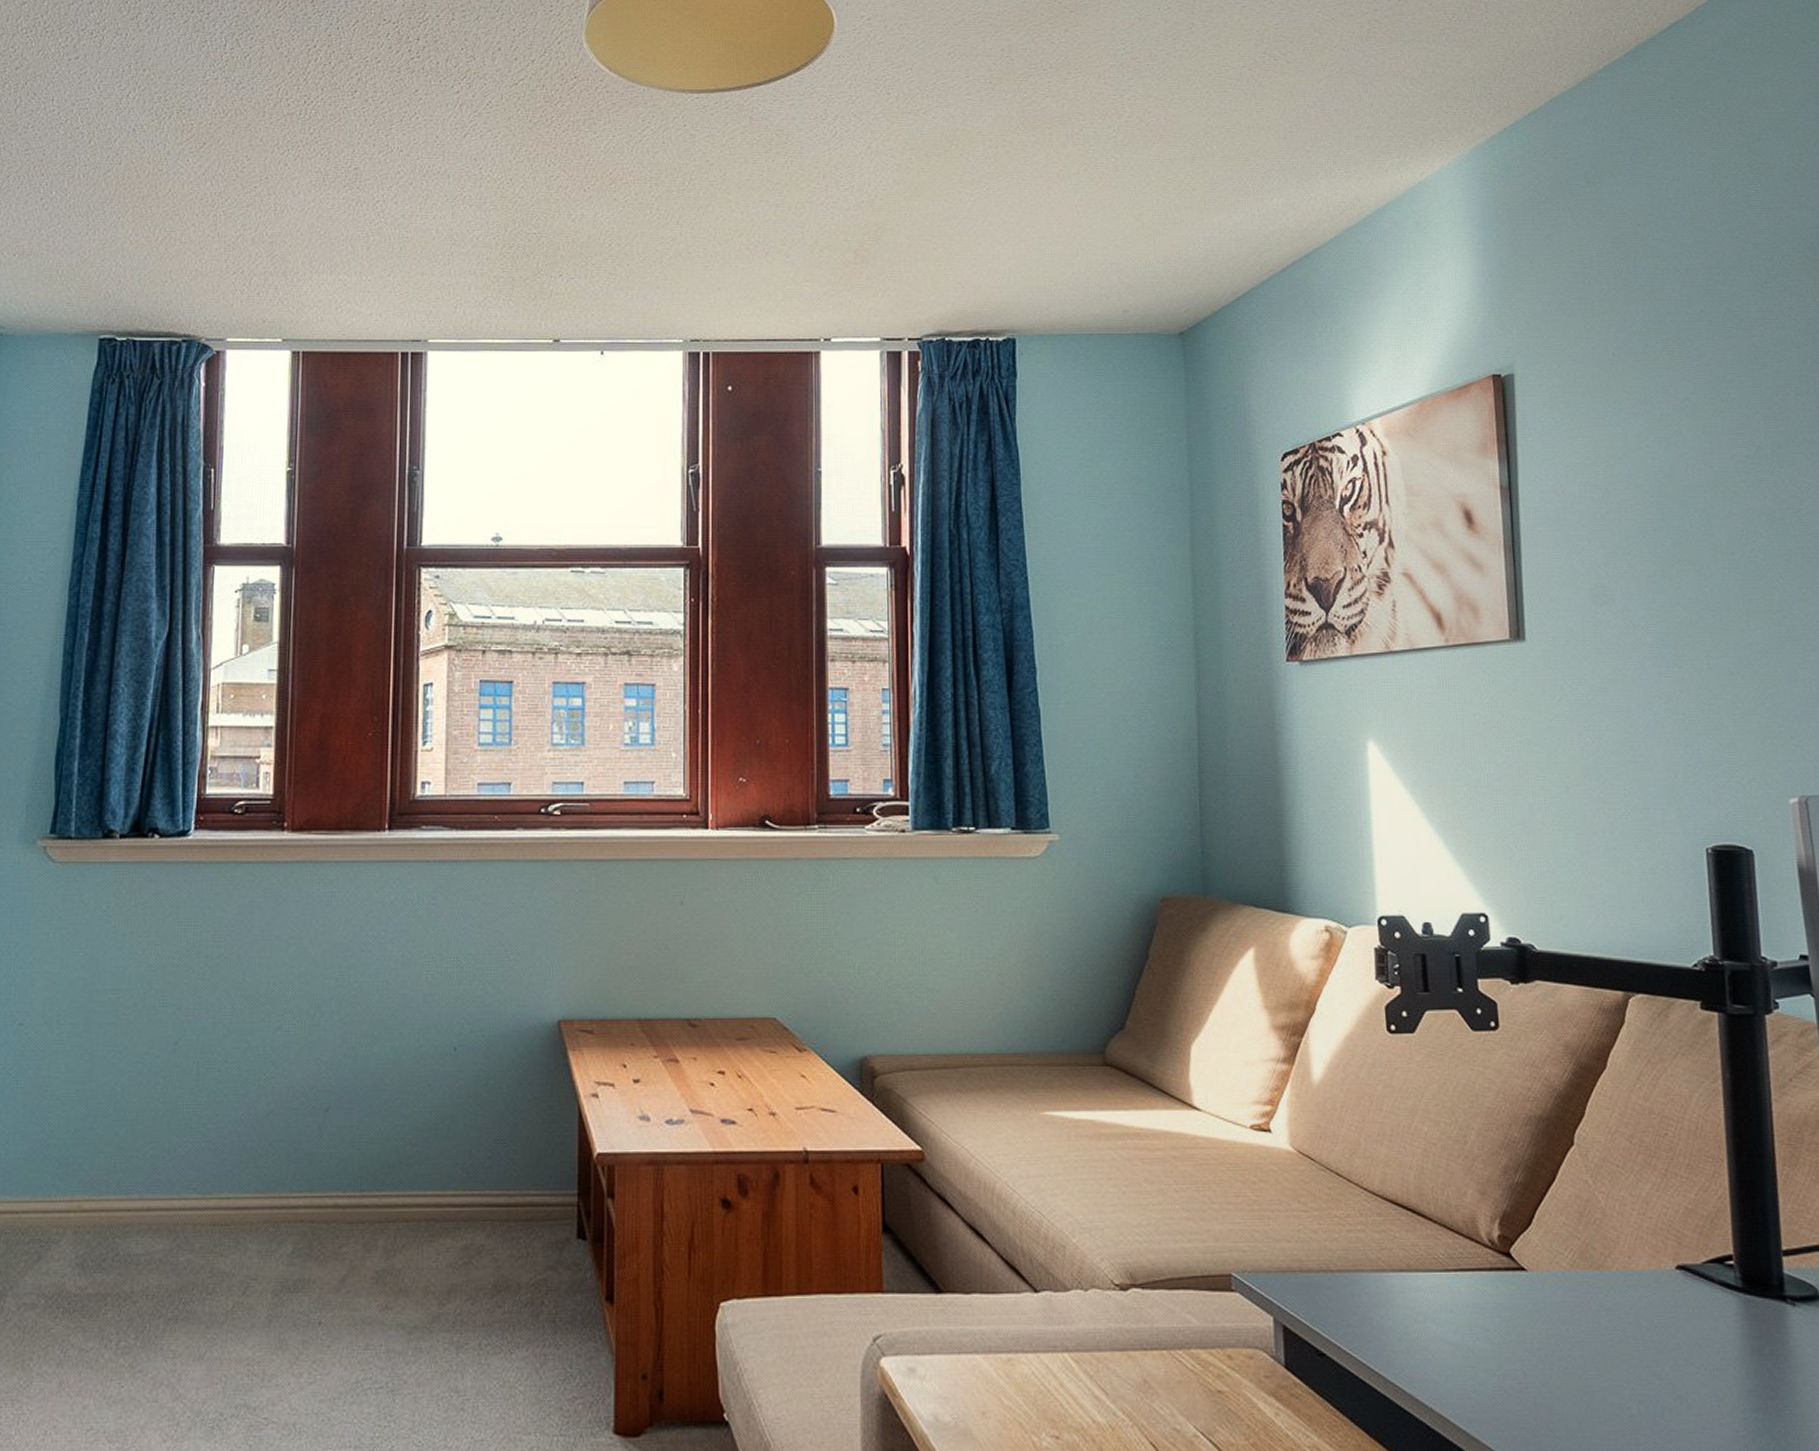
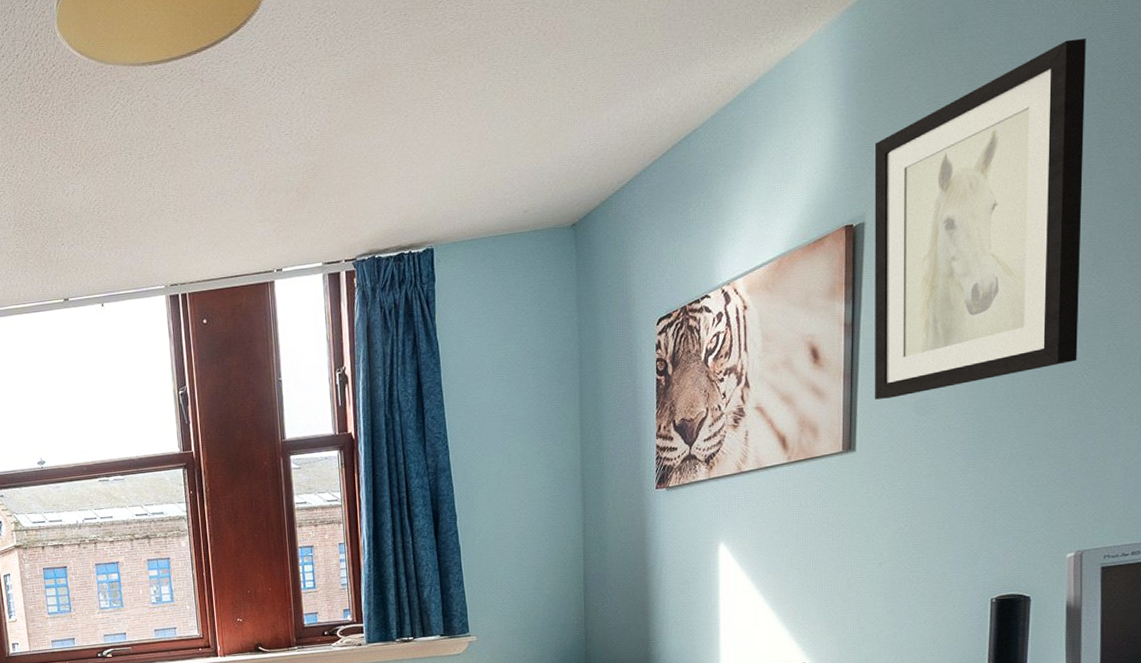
wall art: none [1517,211,1769,581] -> present [874,37,1086,400]

